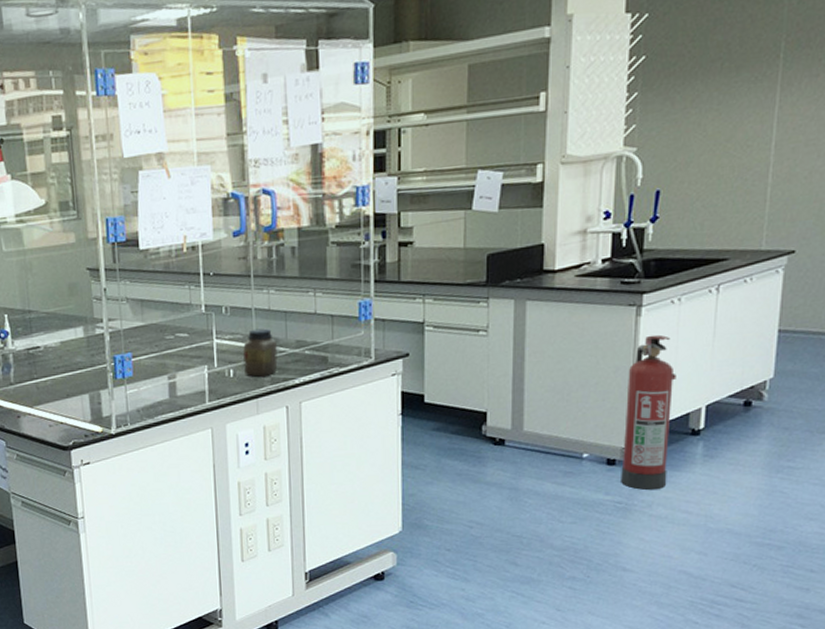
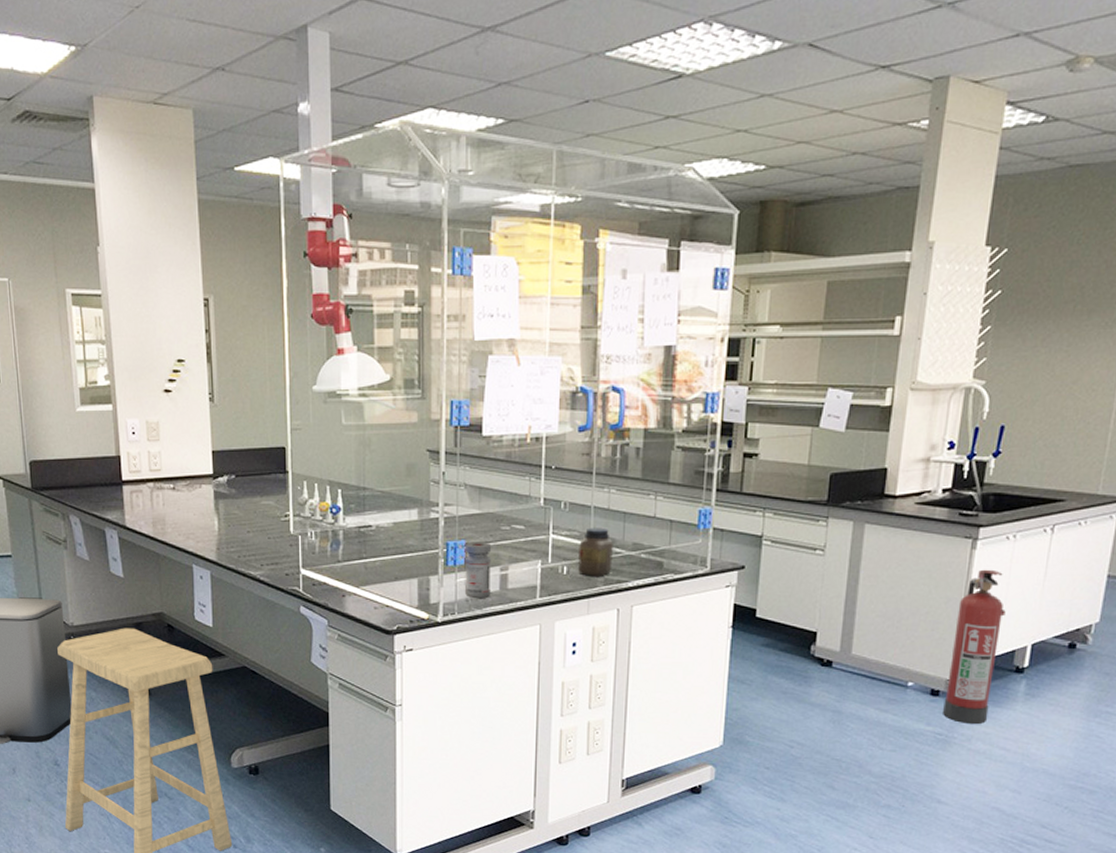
medicine bottle: none [132,352,160,409] -> present [465,541,492,599]

